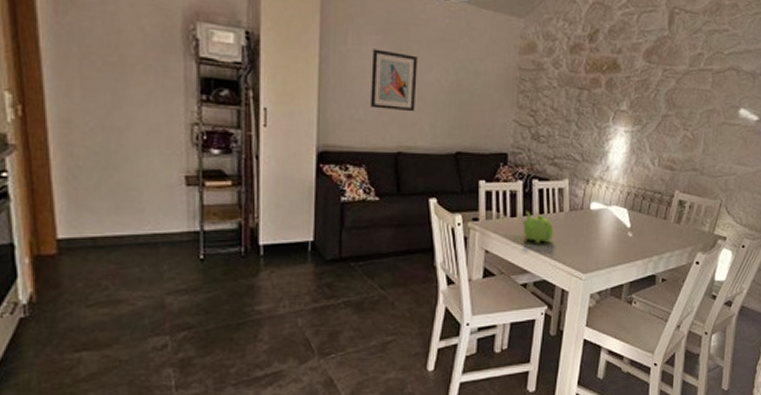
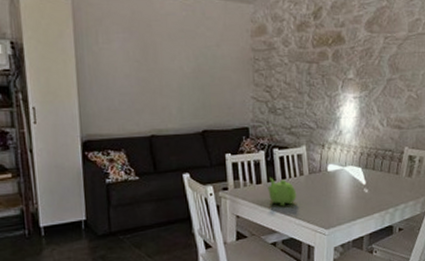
wall art: present [371,49,417,112] -> none [121,45,163,99]

